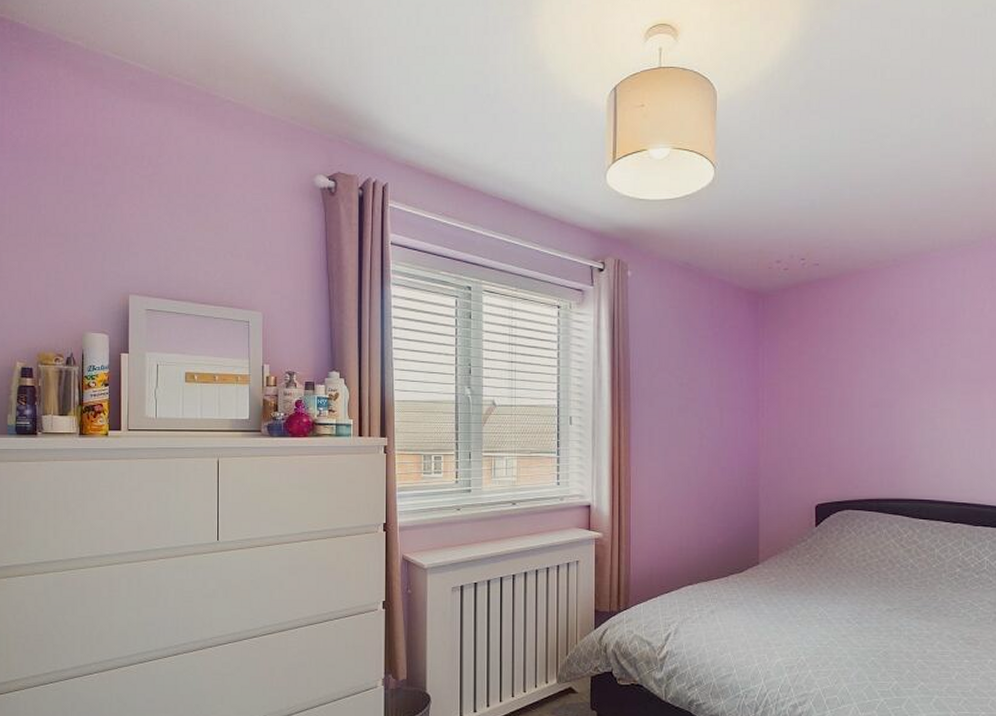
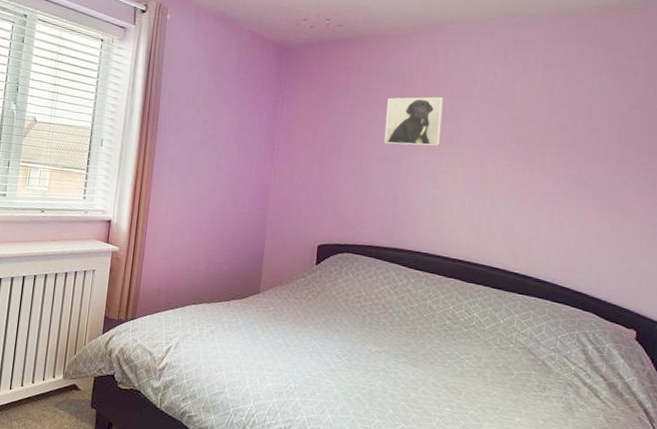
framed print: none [874,332,934,388] -> present [384,97,444,147]

